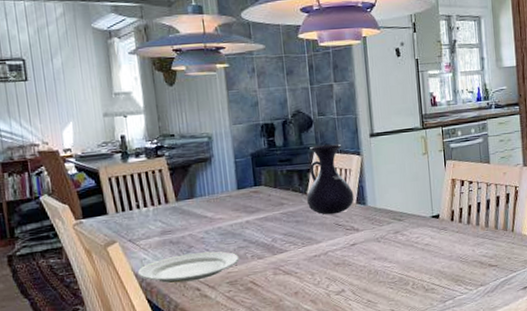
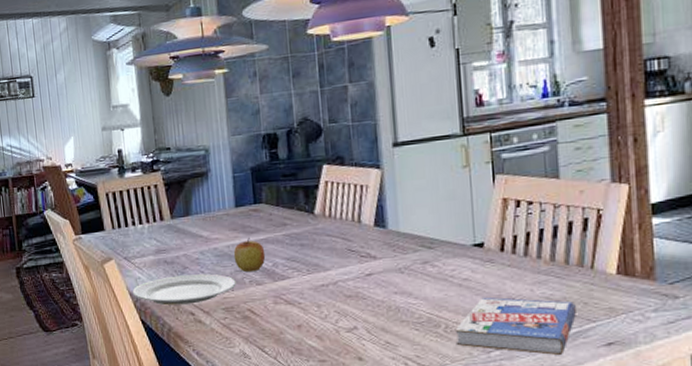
apple: none [236,216,266,248] -> present [233,237,266,272]
vase: present [306,143,354,215] -> none [313,155,372,239]
book: none [419,257,504,300] -> present [454,297,578,355]

